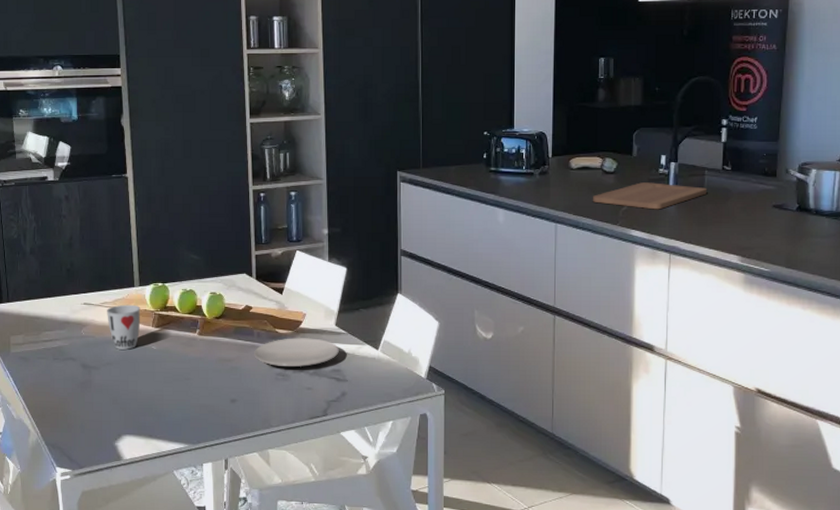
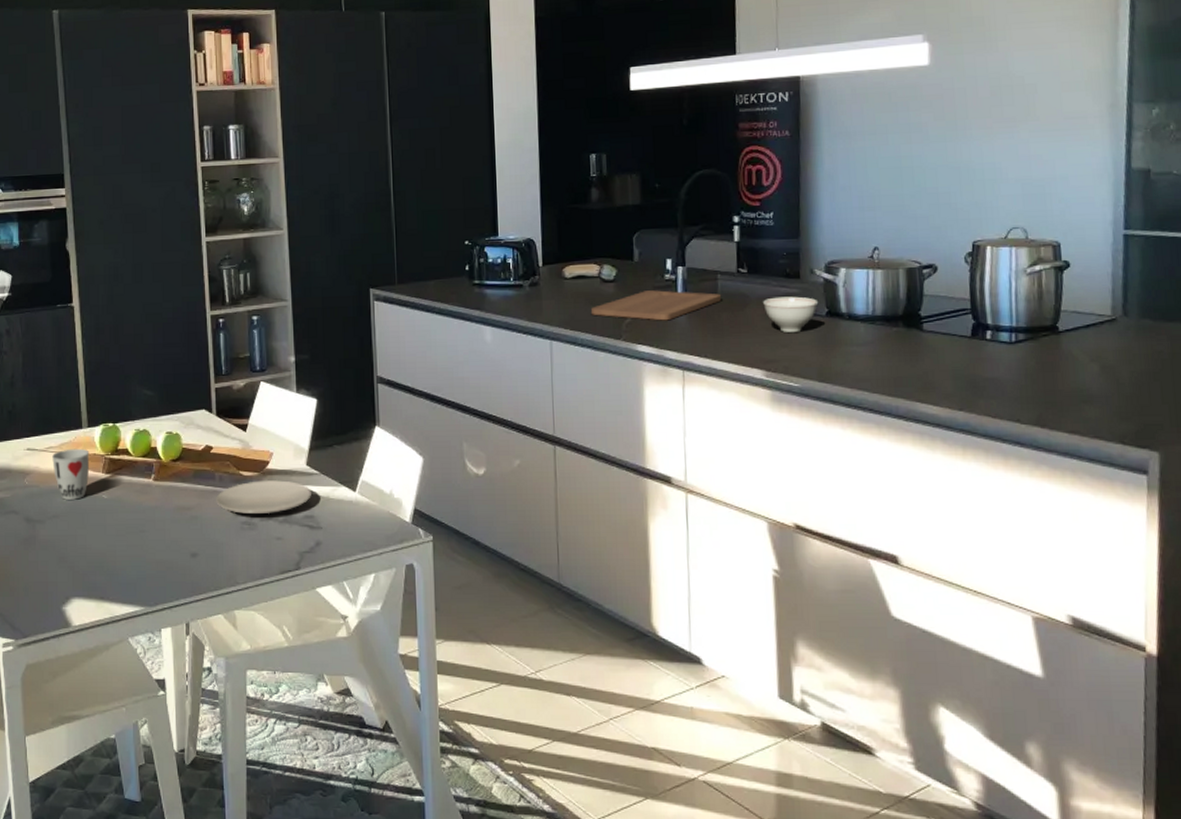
bowl: none [743,192,791,225] -> present [763,296,819,333]

